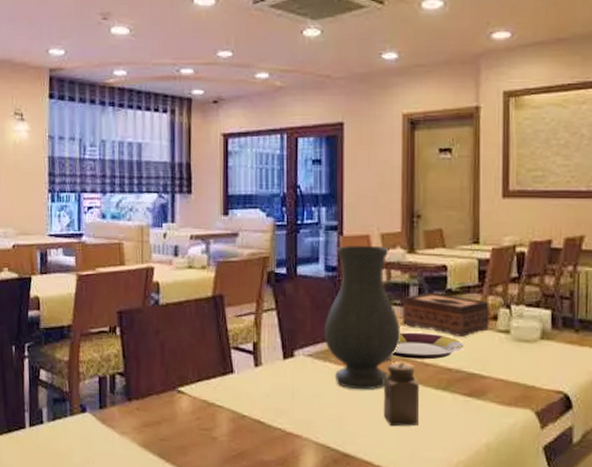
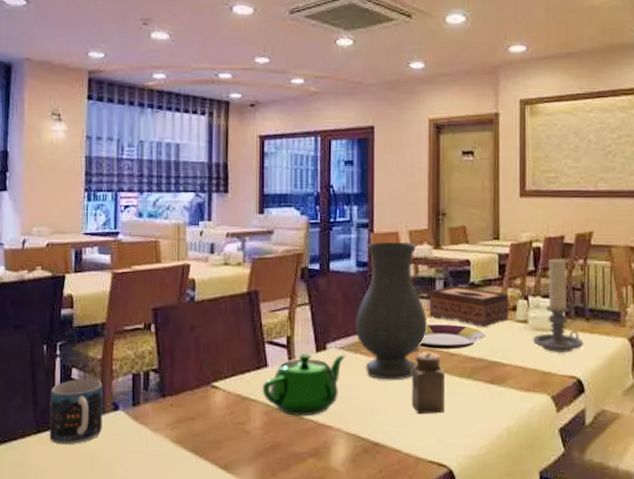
mug: none [19,380,71,445] -> present [49,379,103,445]
teapot: none [228,360,314,426] -> present [262,353,346,418]
candle holder: none [516,264,573,366] -> present [533,258,584,353]

